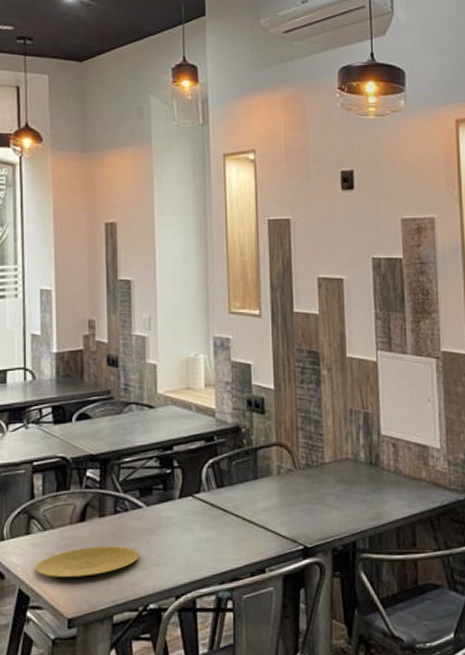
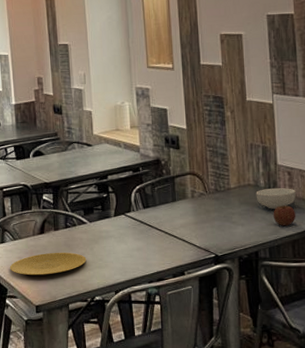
cereal bowl: none [355,462,401,489] -> present [256,187,296,209]
apple: none [374,483,402,510] -> present [273,204,296,226]

